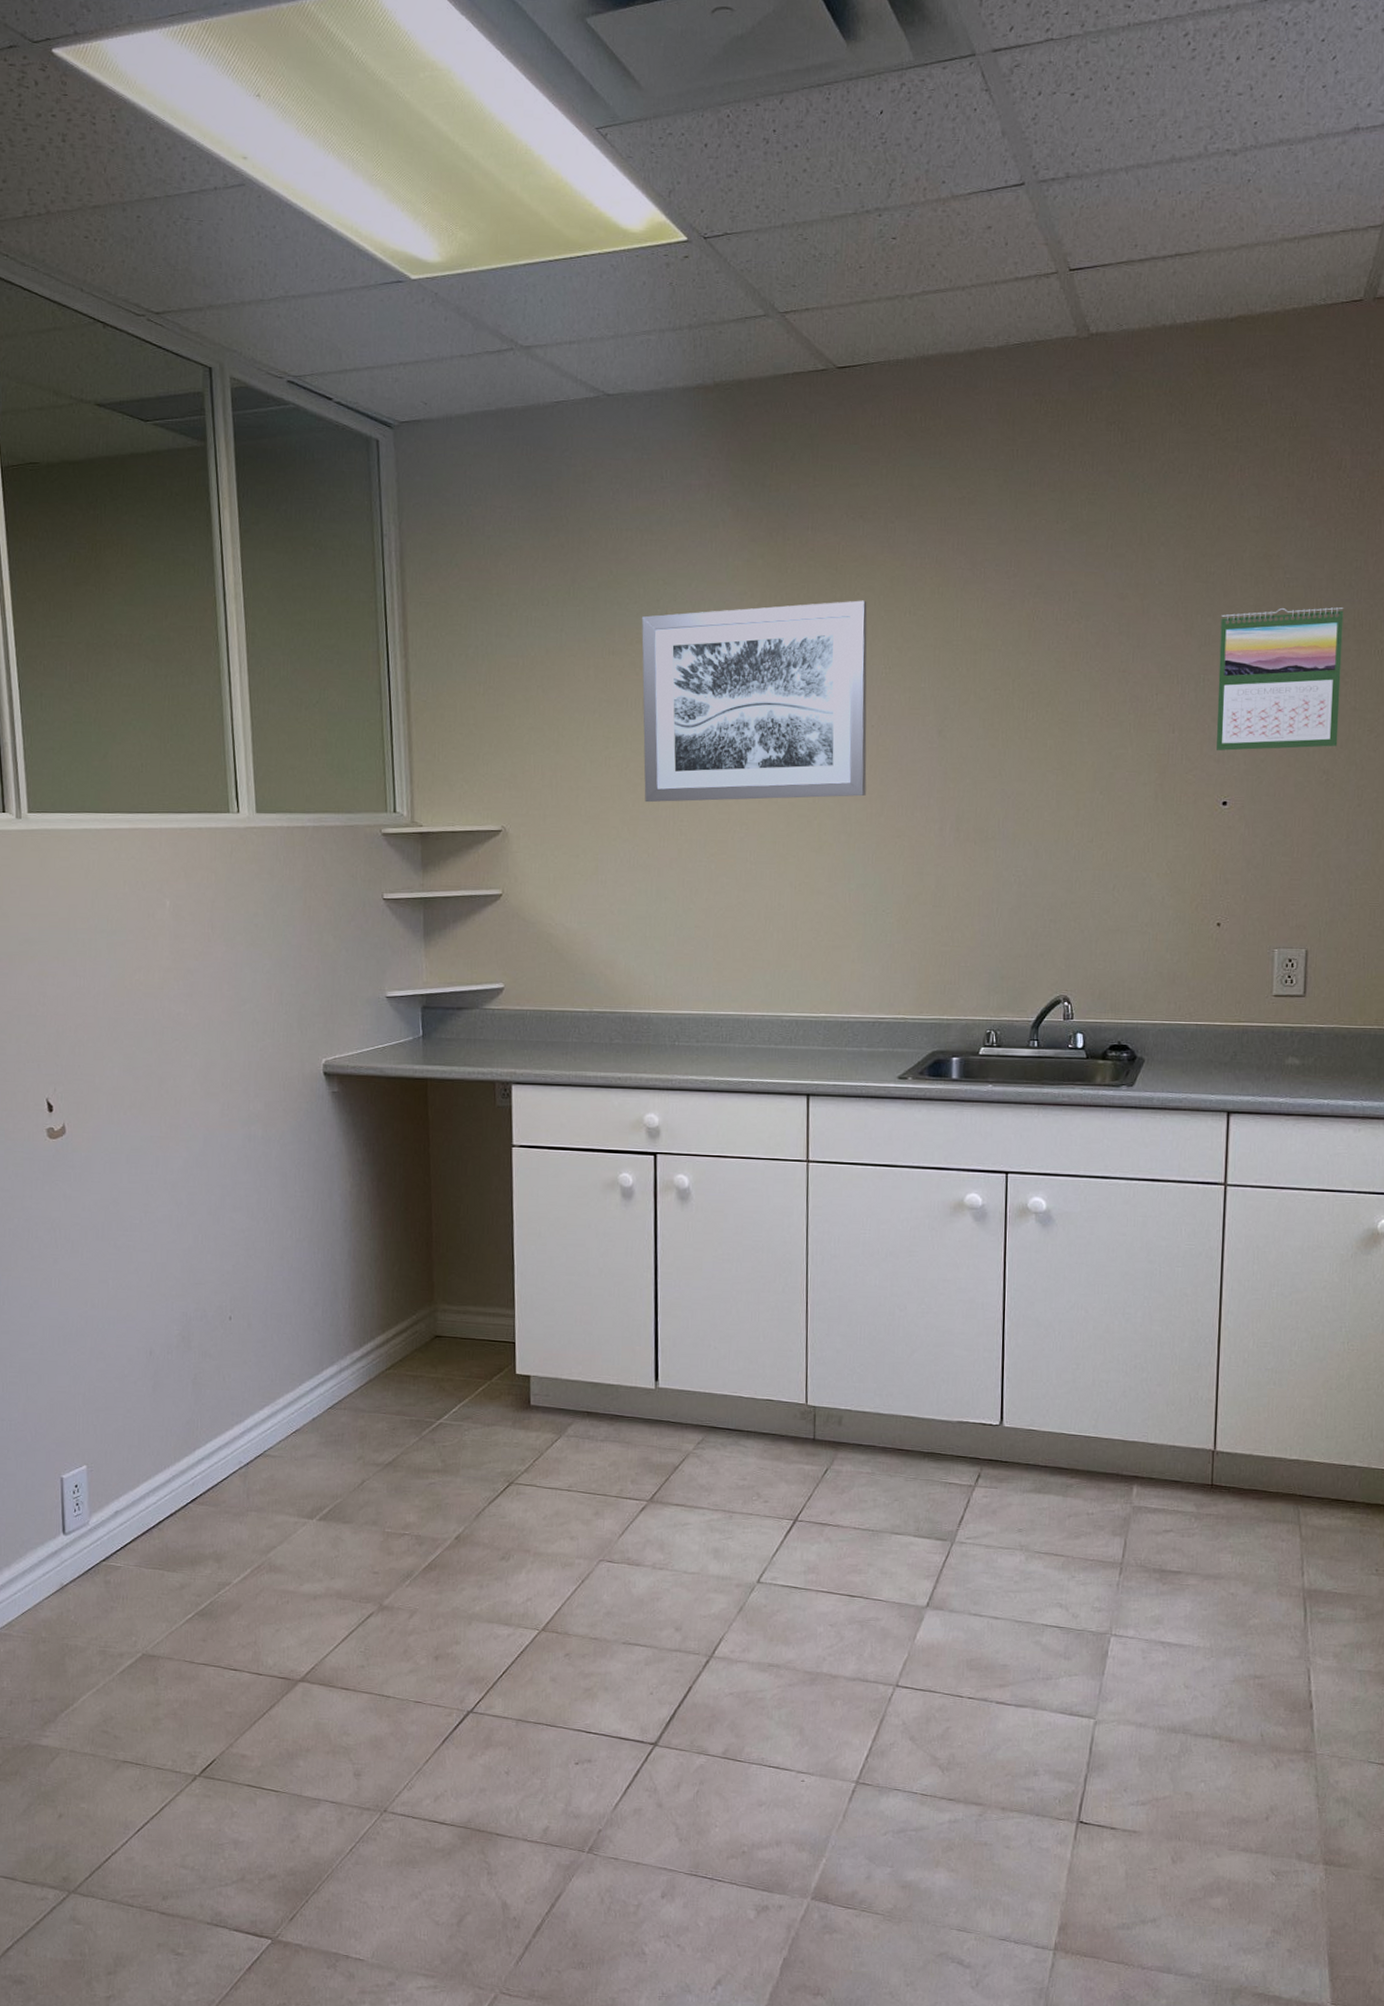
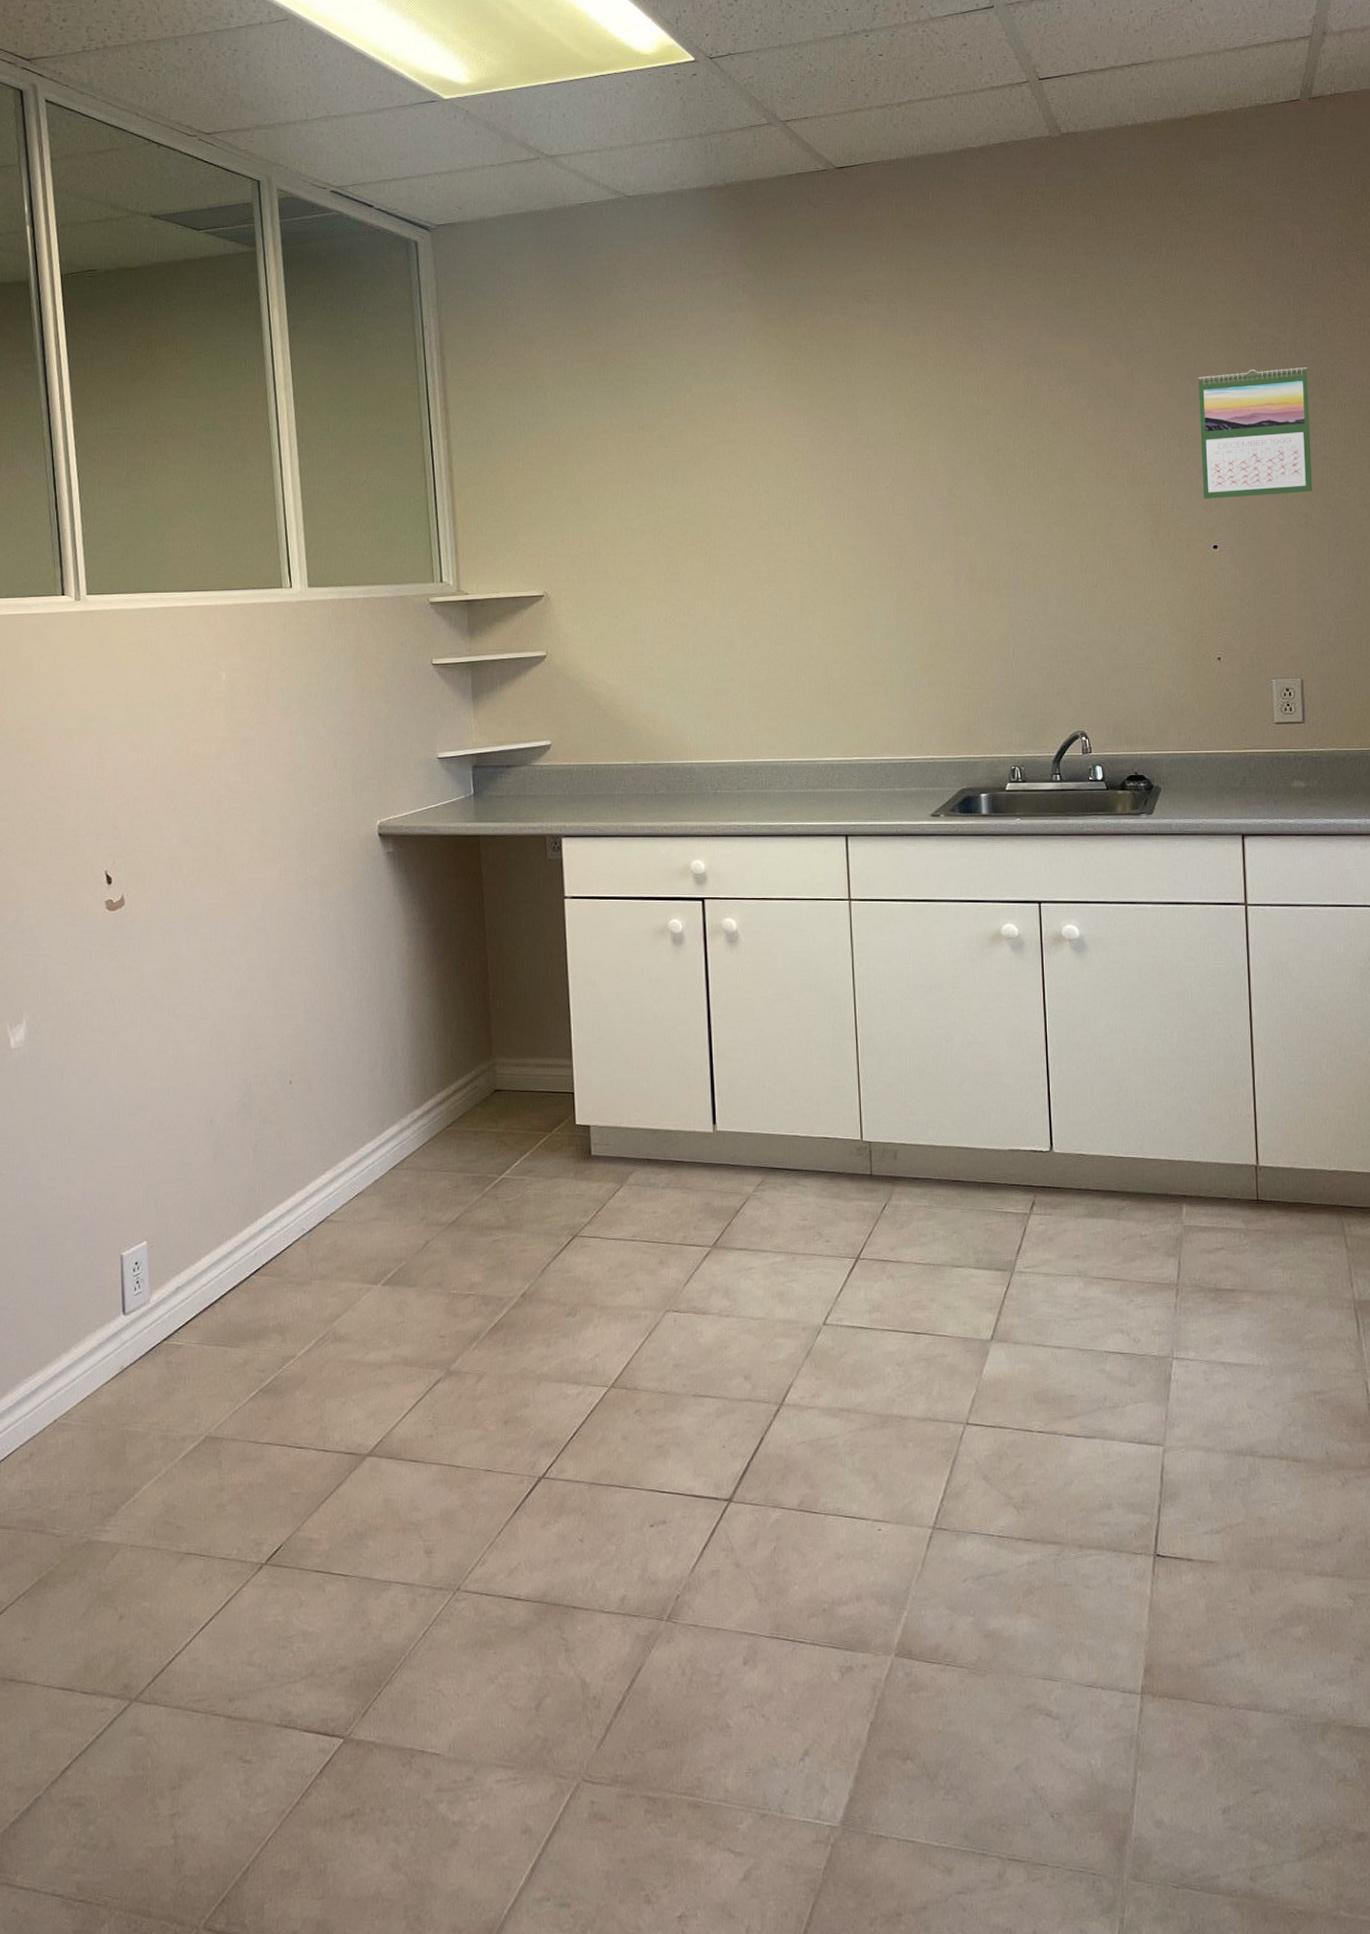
wall art: present [641,600,867,803] -> none [668,373,885,565]

